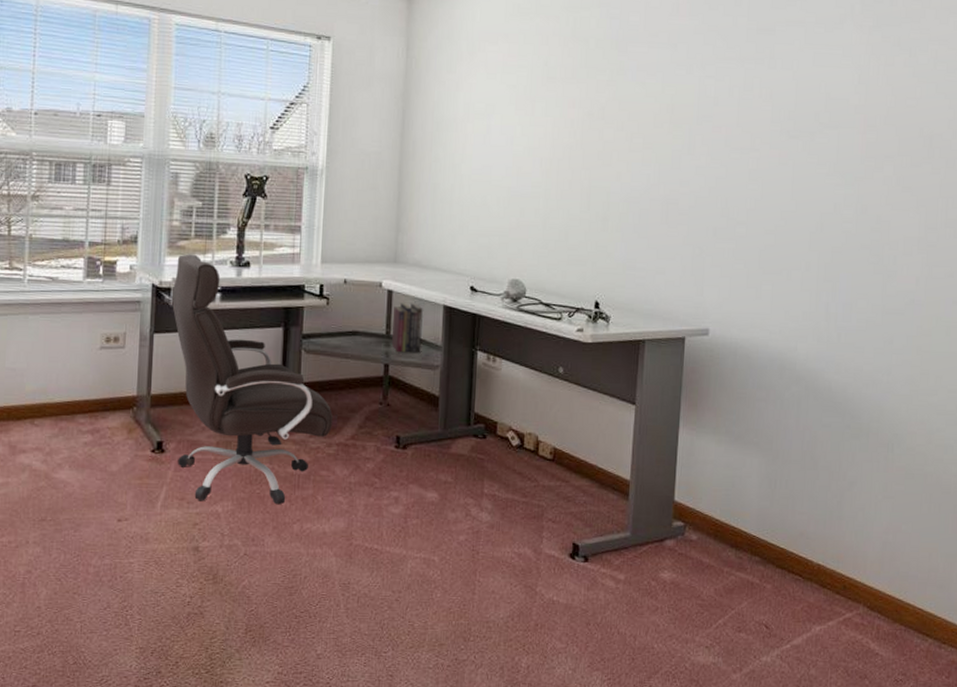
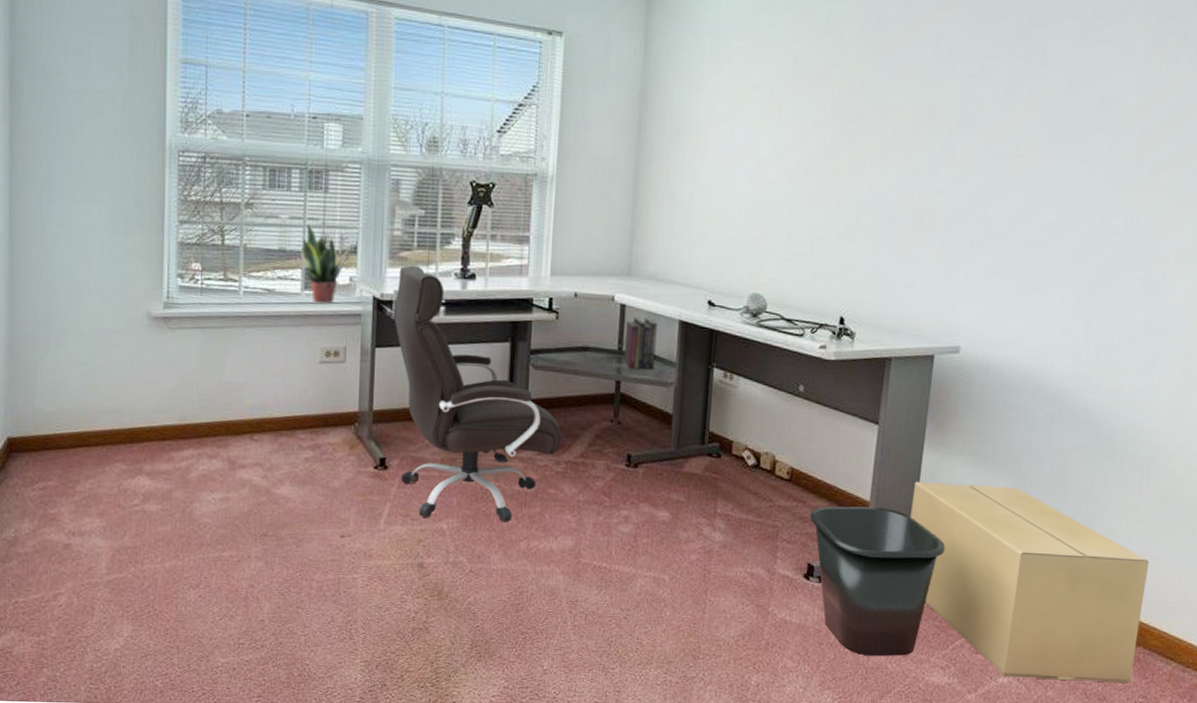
potted plant: none [84,215,132,292] -> present [301,224,352,305]
waste bin: none [573,485,705,636] -> present [810,506,946,656]
box: none [669,460,899,661] -> present [910,481,1149,684]

